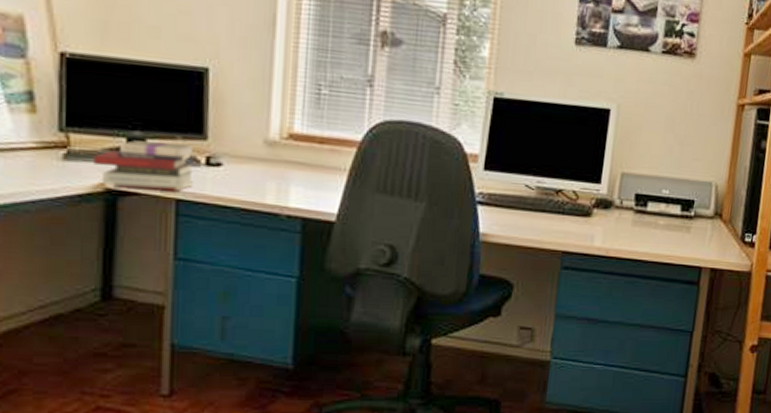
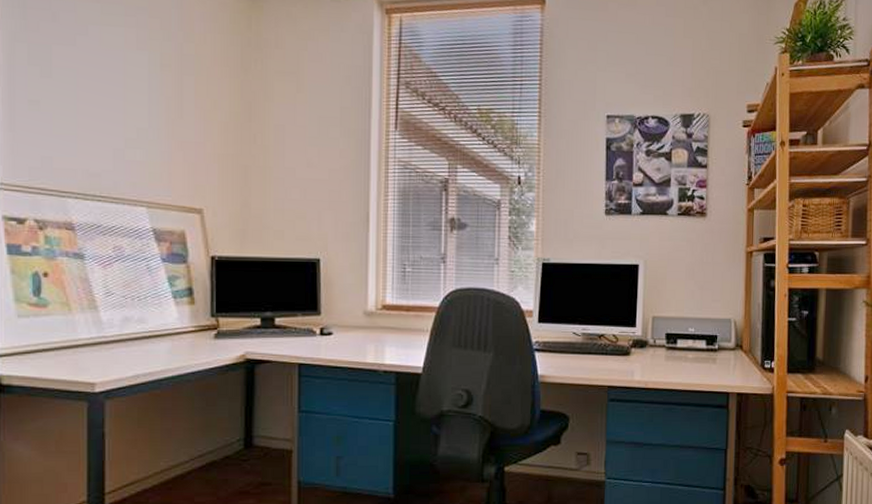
books: present [94,140,195,192] -> none [237,320,312,359]

